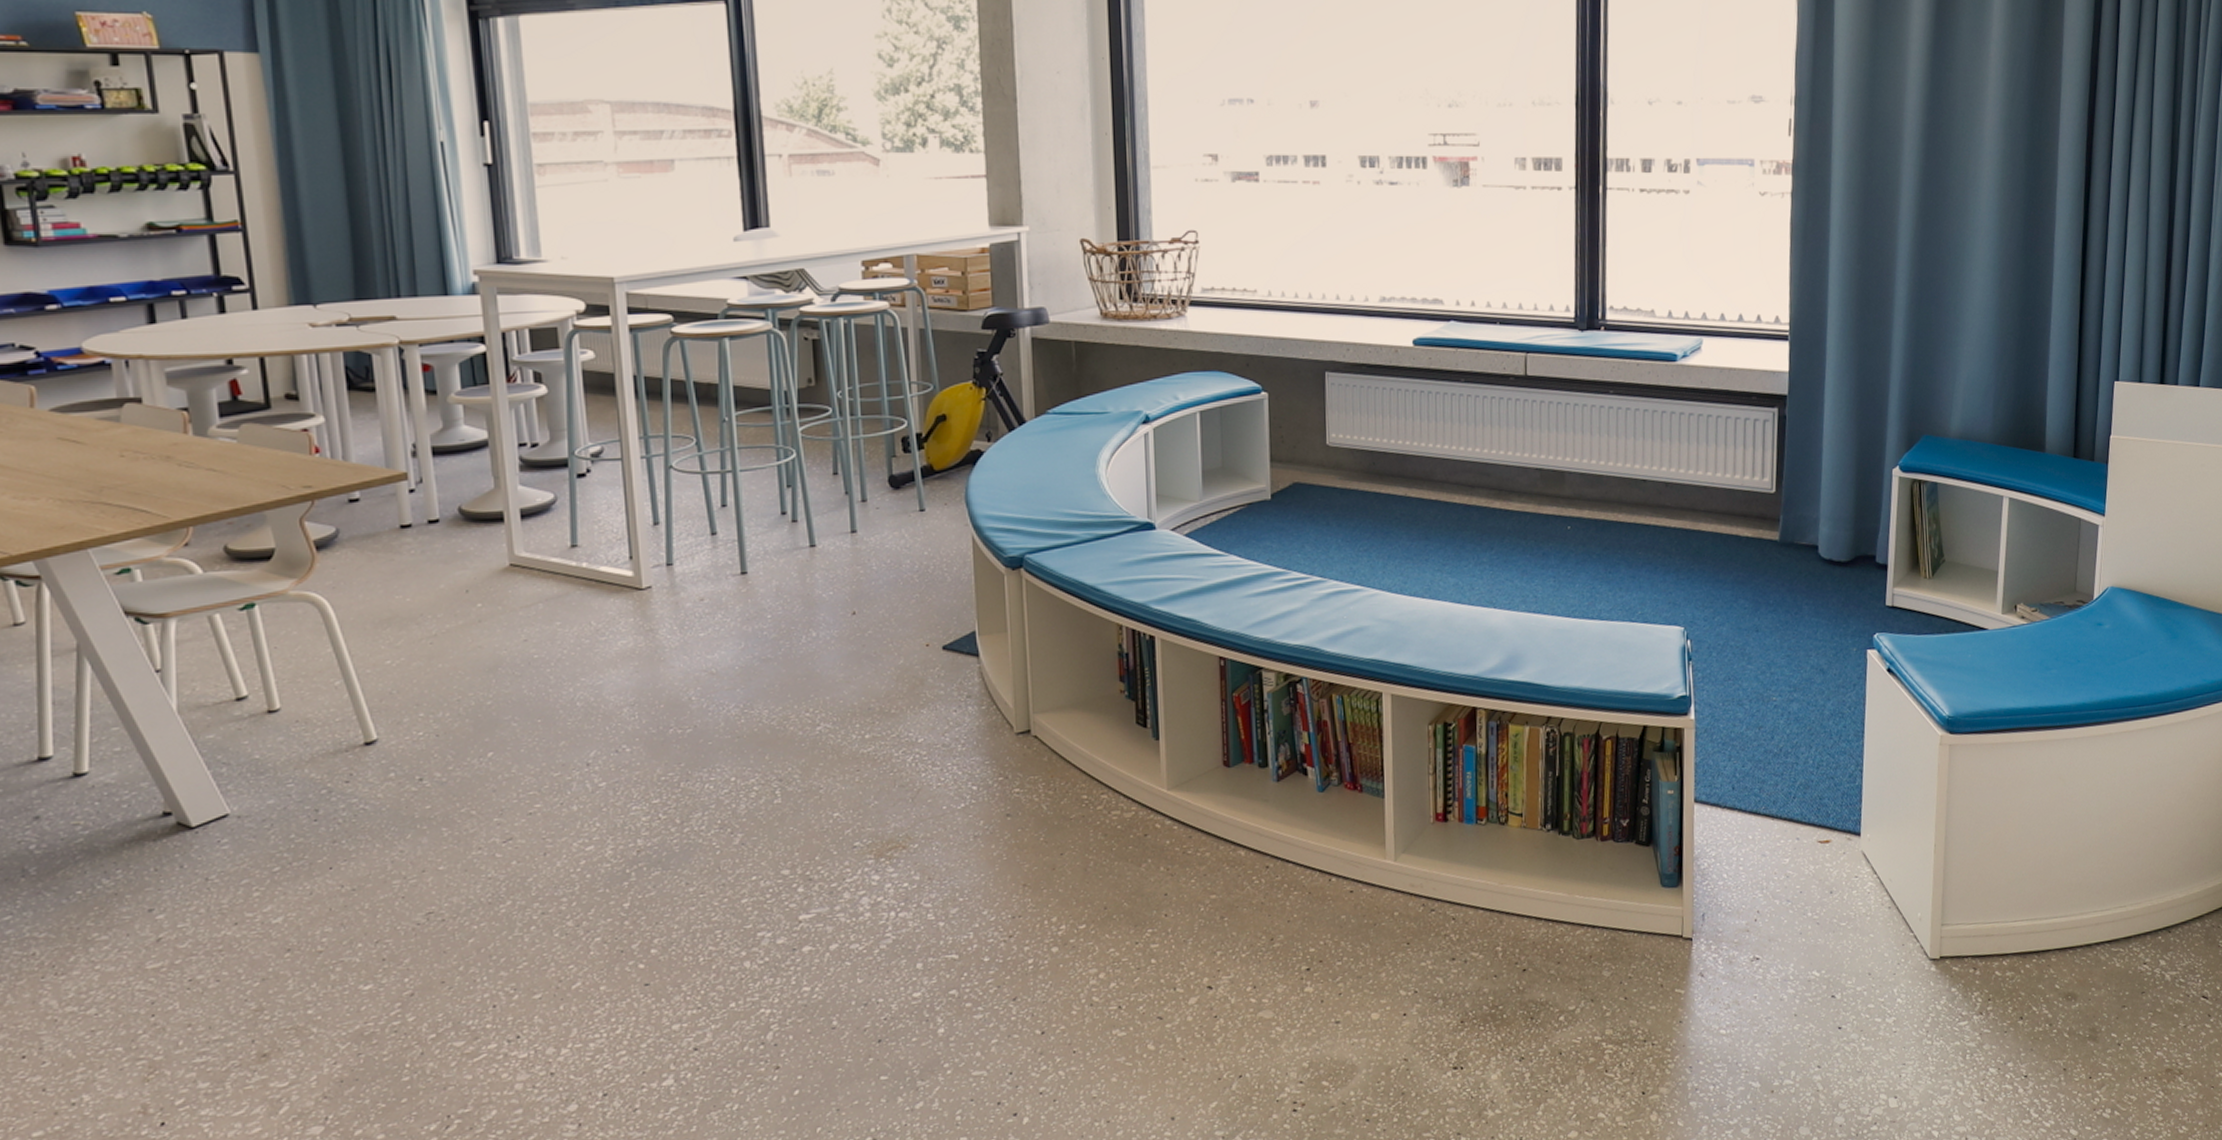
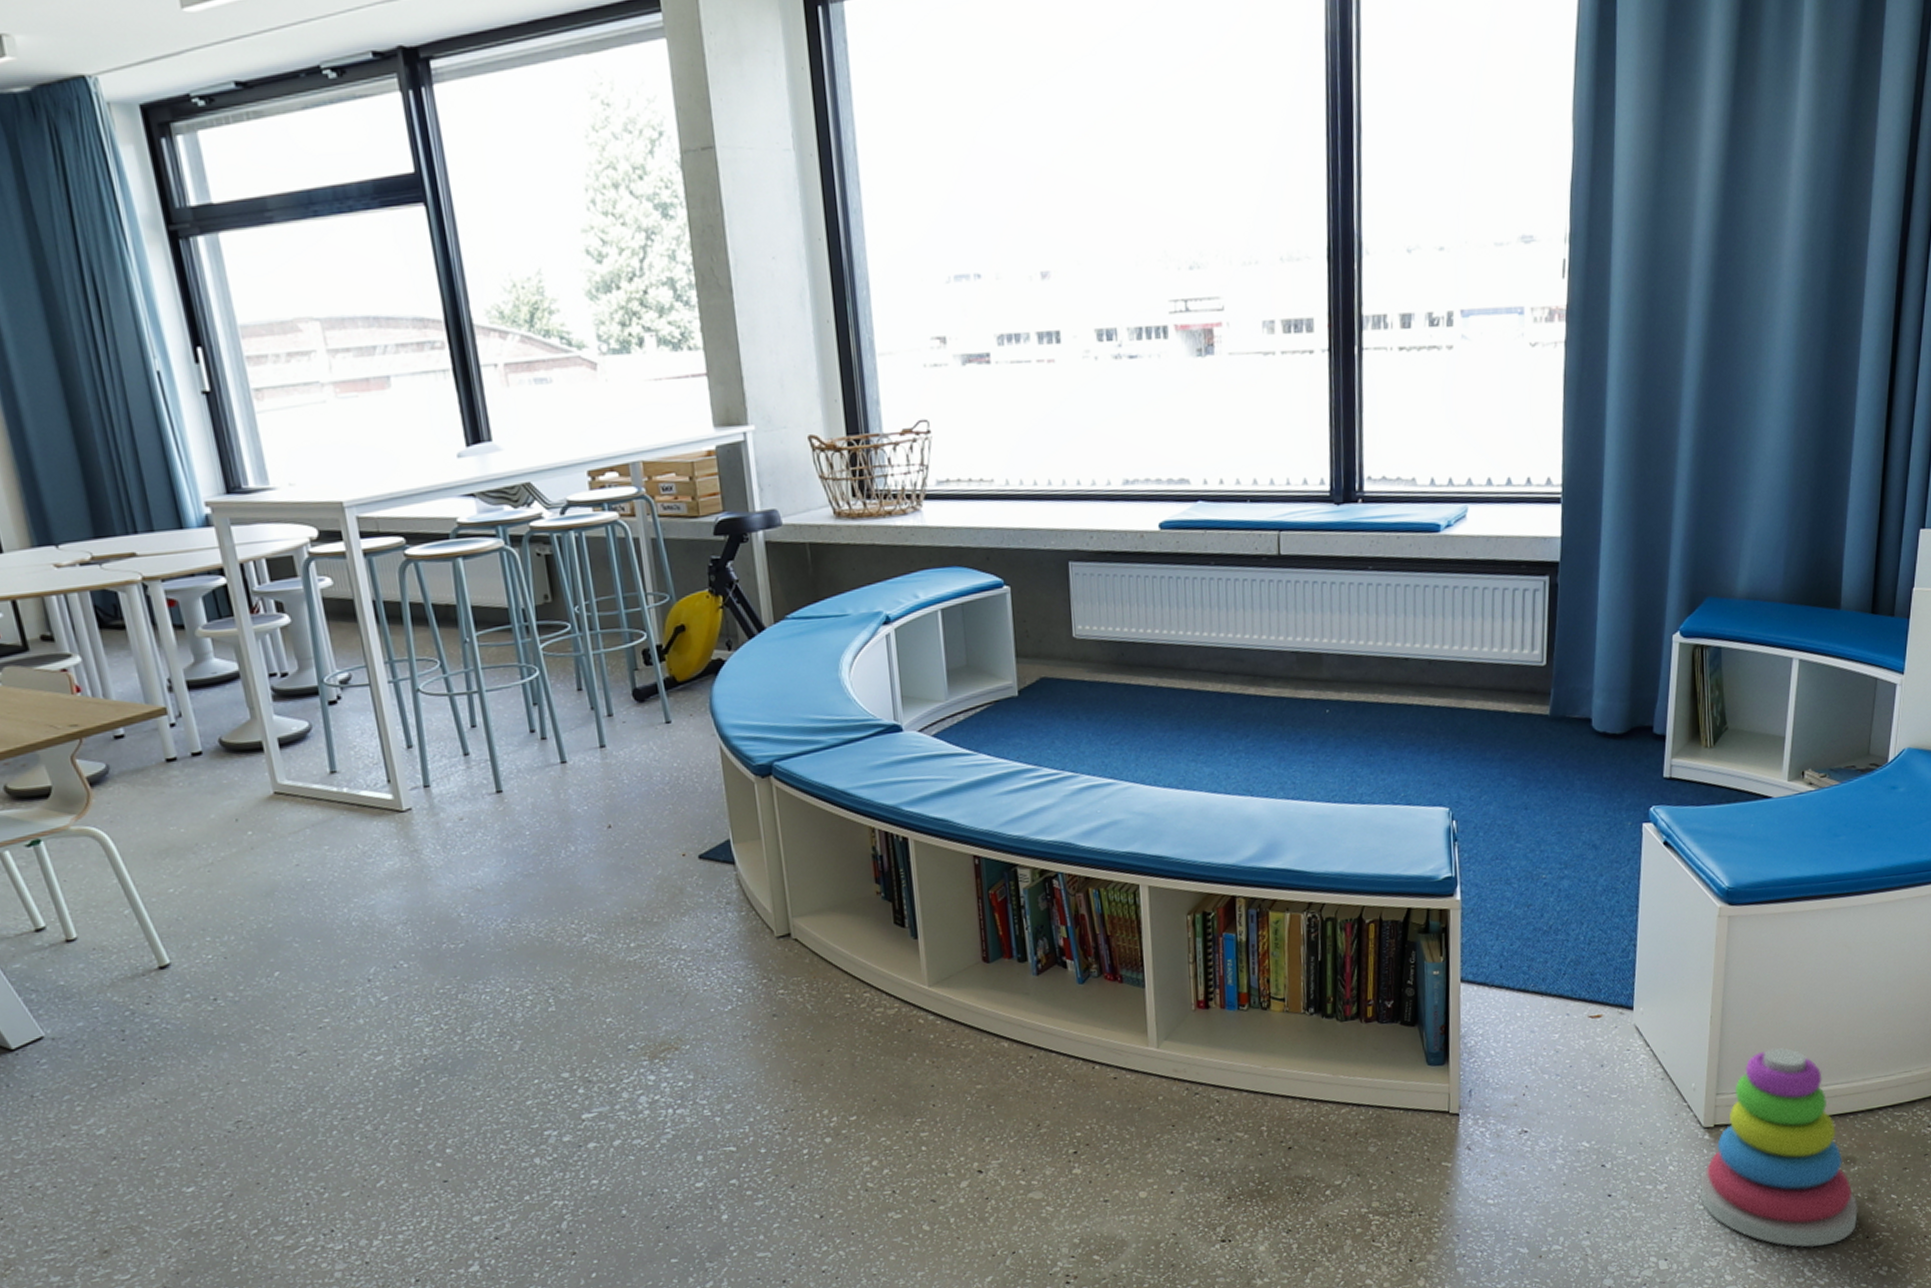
stacking toy: none [1927,878,2080,1087] -> present [1699,1047,1858,1247]

